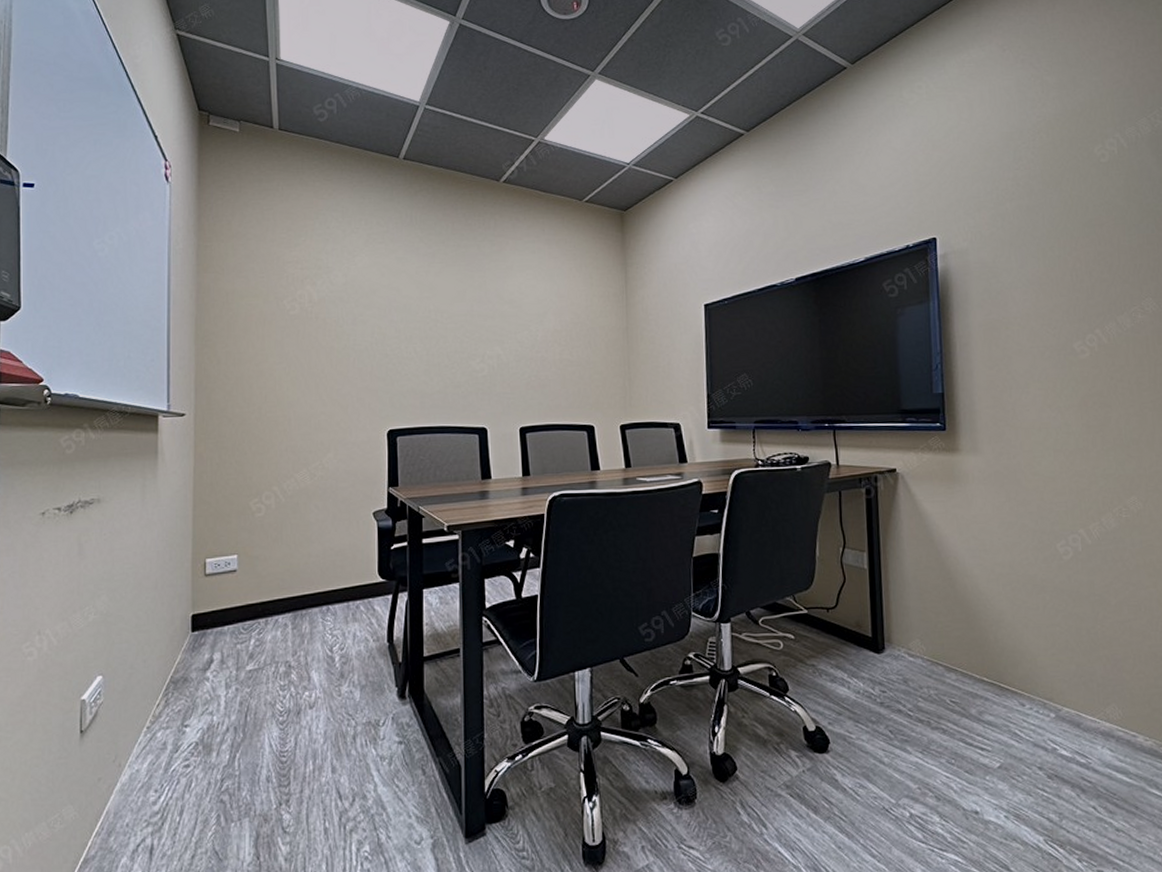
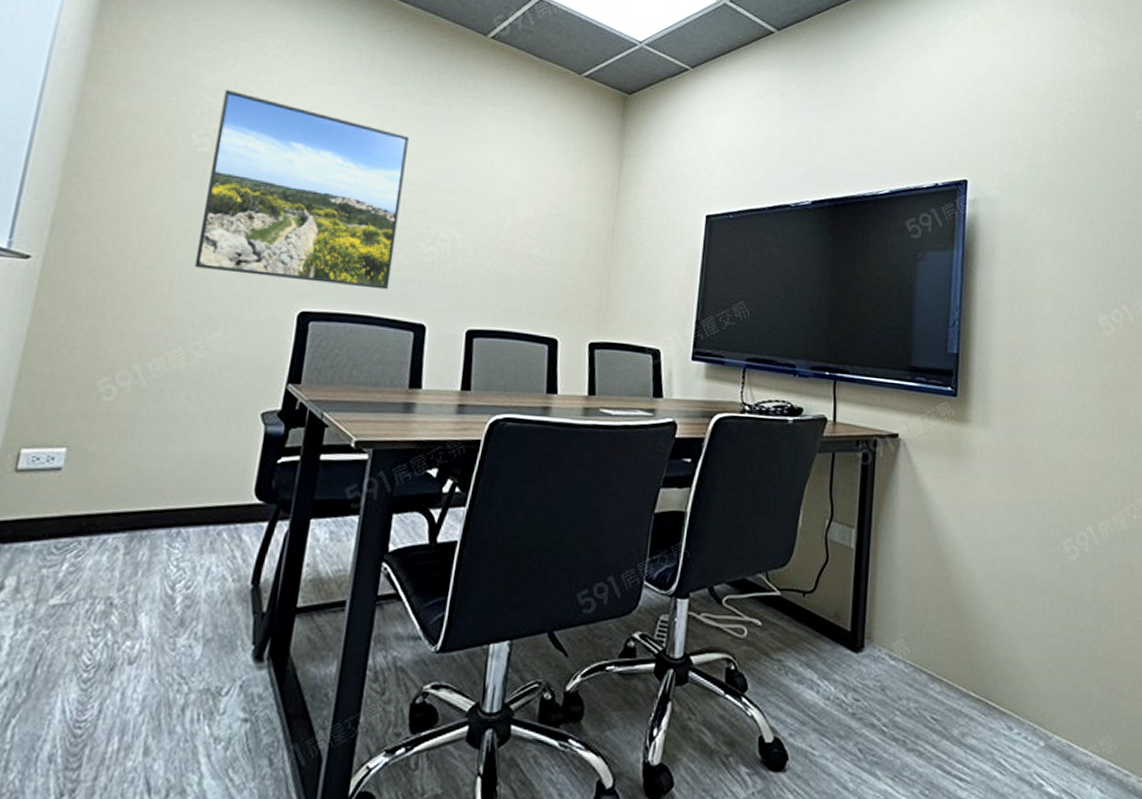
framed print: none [302,261,453,407] -> present [194,89,409,290]

